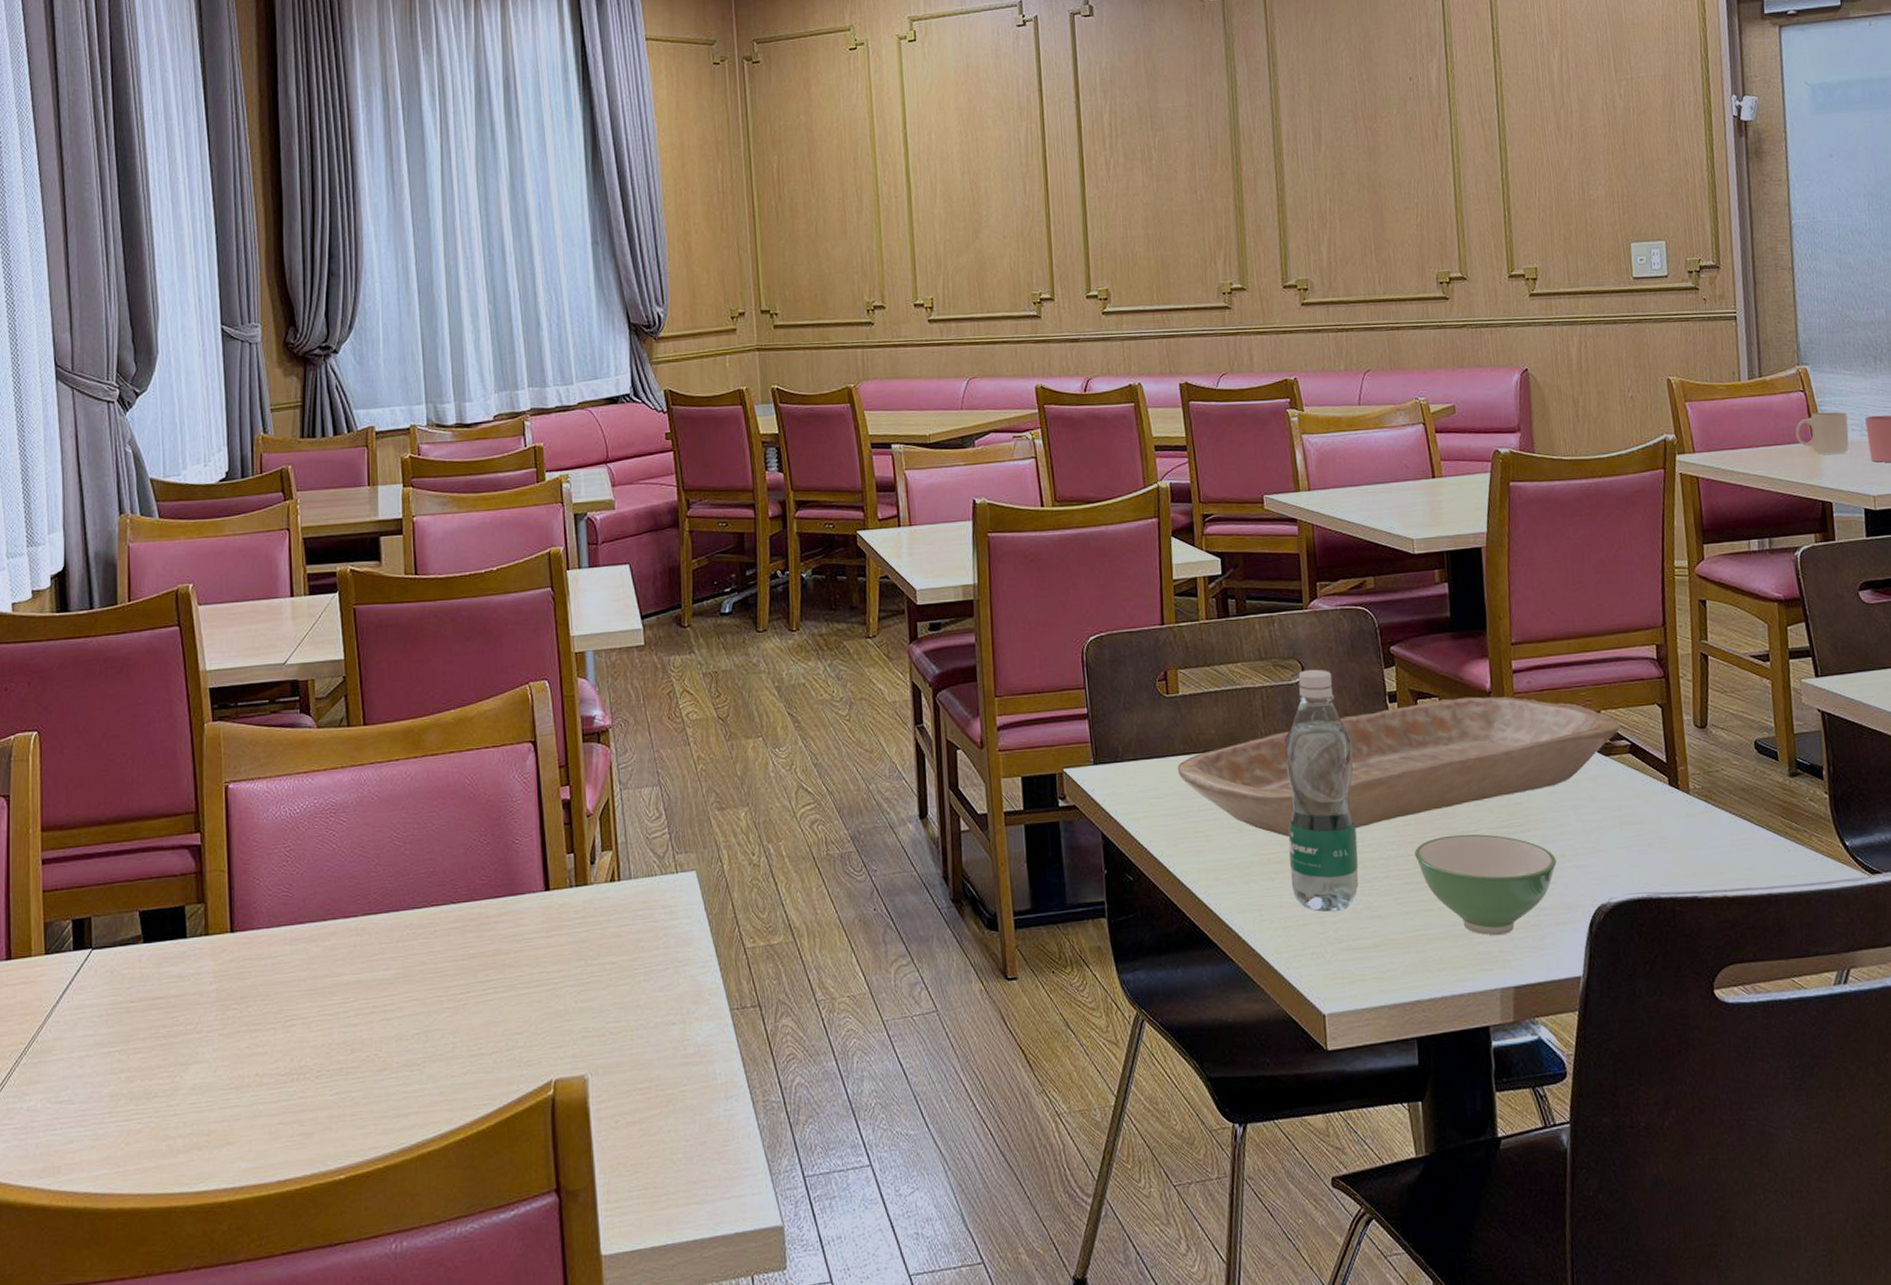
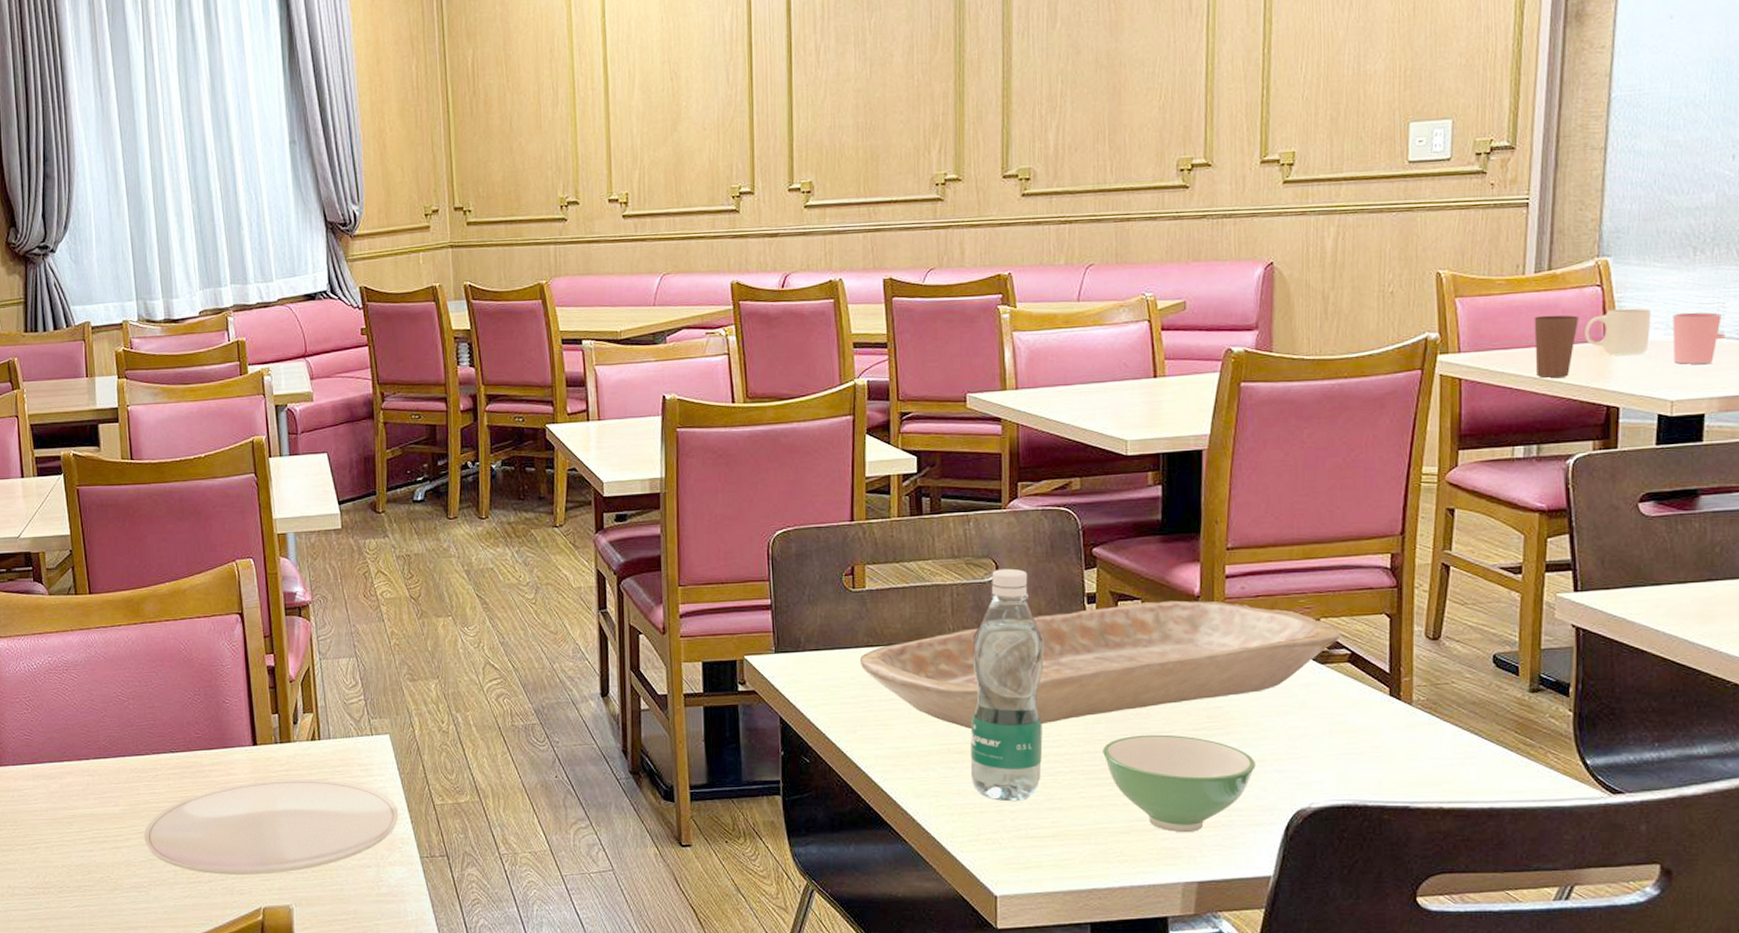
plate: none [418,925,707,1044] -> present [143,778,399,875]
cup: none [1752,417,1790,476] -> present [1534,315,1579,378]

